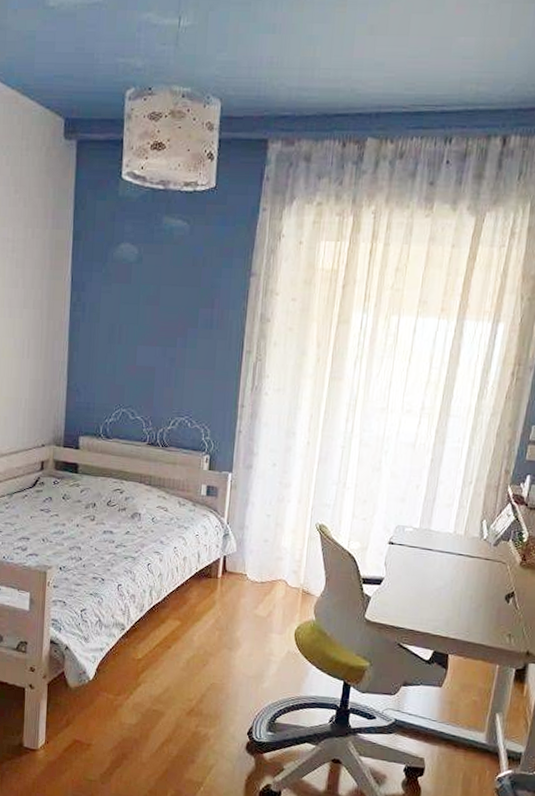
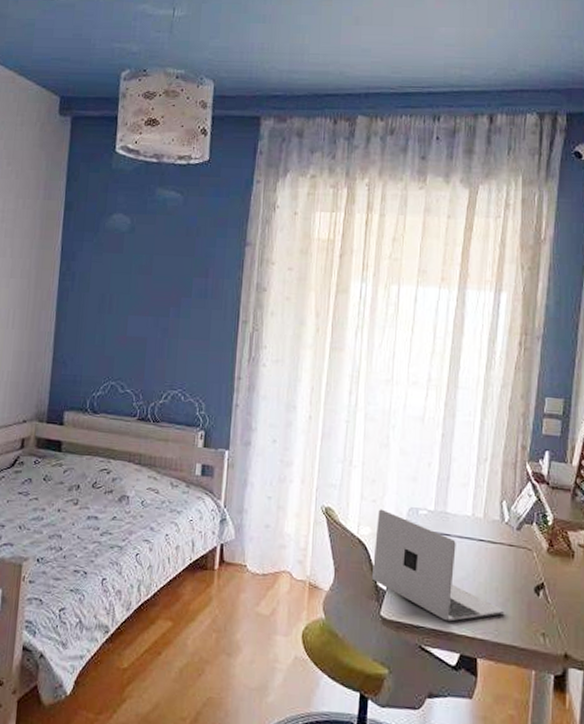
laptop: none [359,526,476,624] -> present [372,509,504,622]

